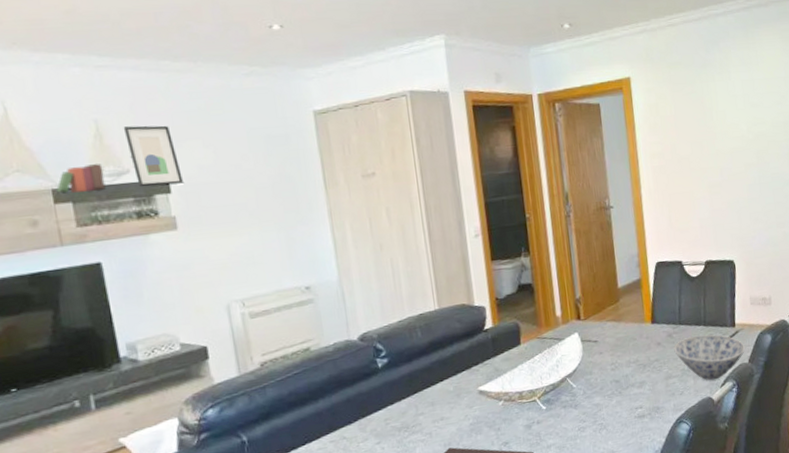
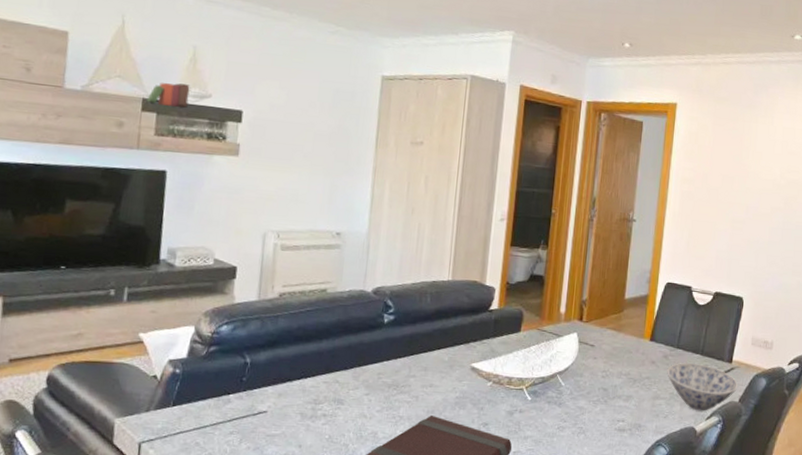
picture frame: present [123,125,183,188] -> none [215,57,255,116]

